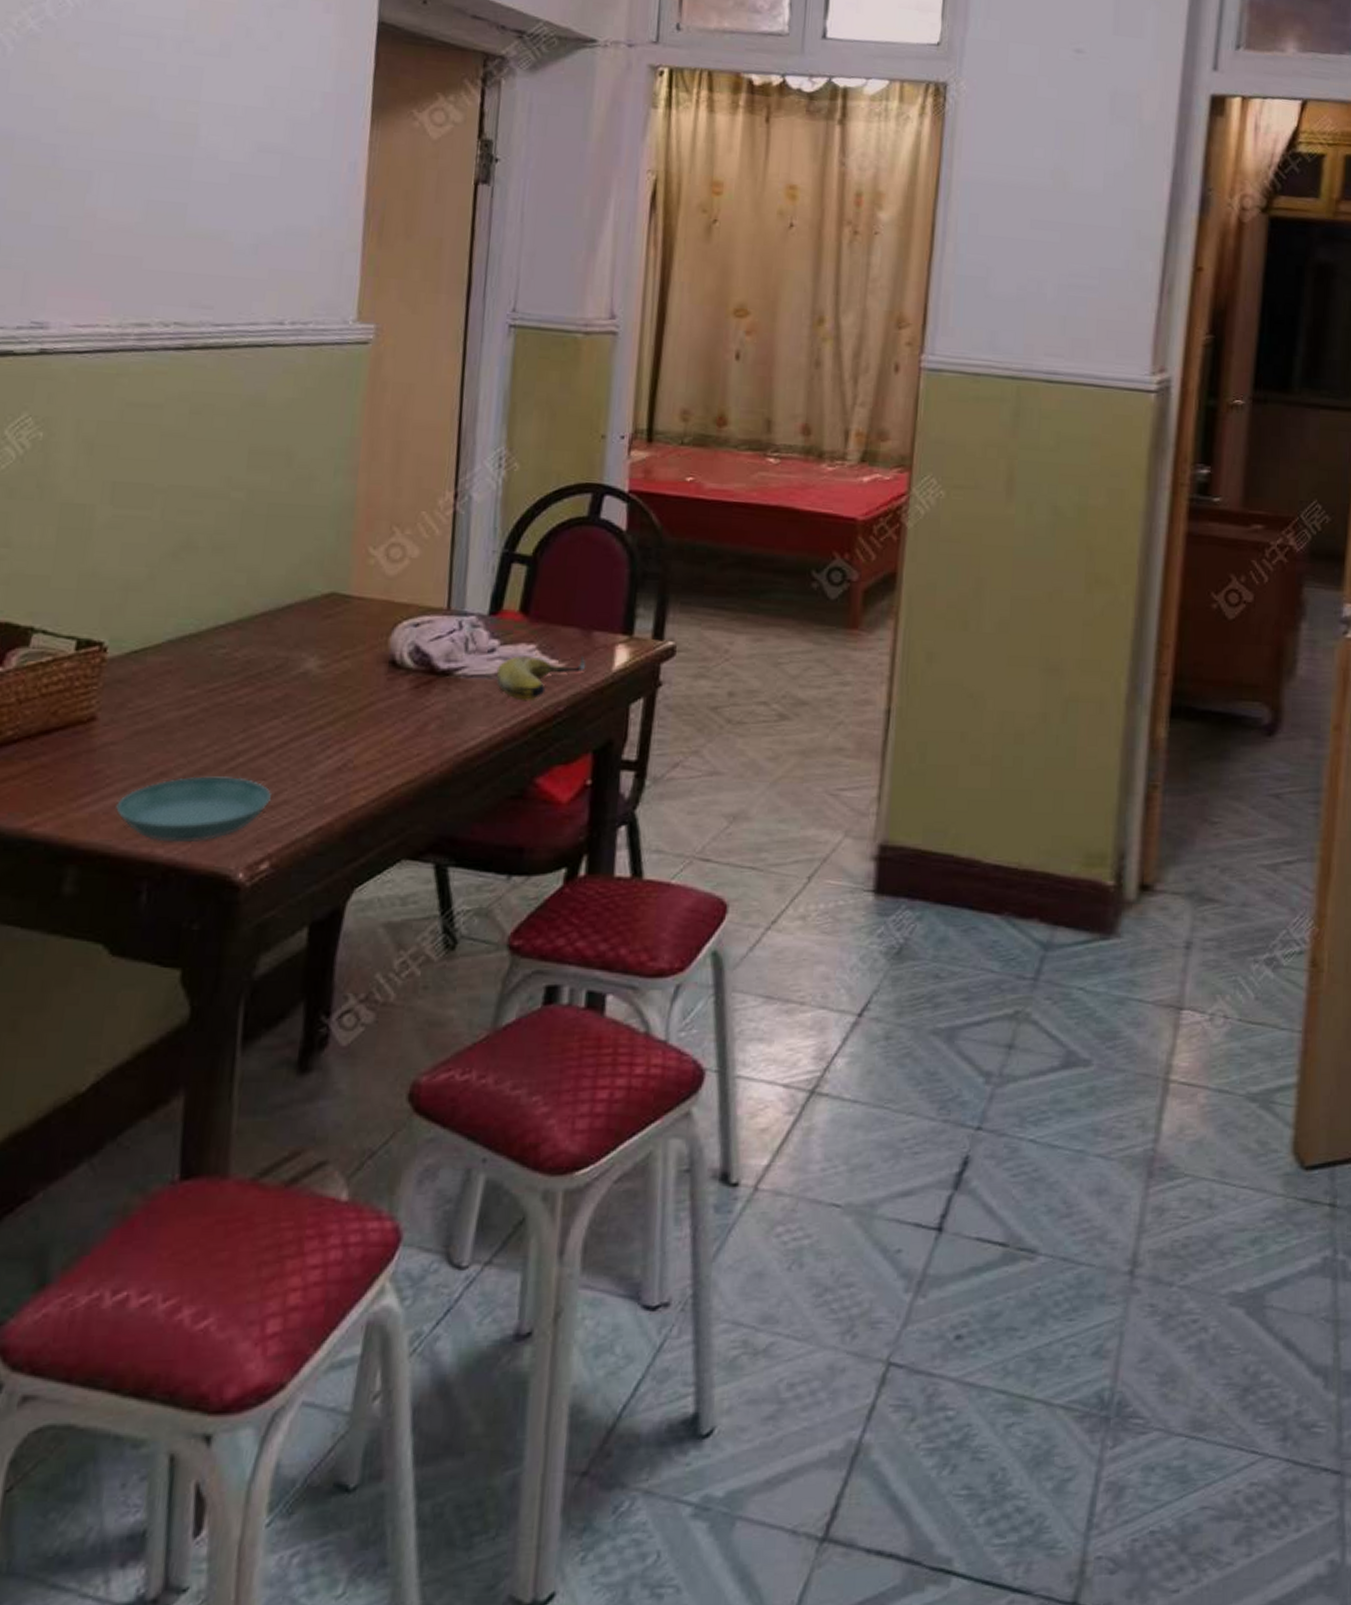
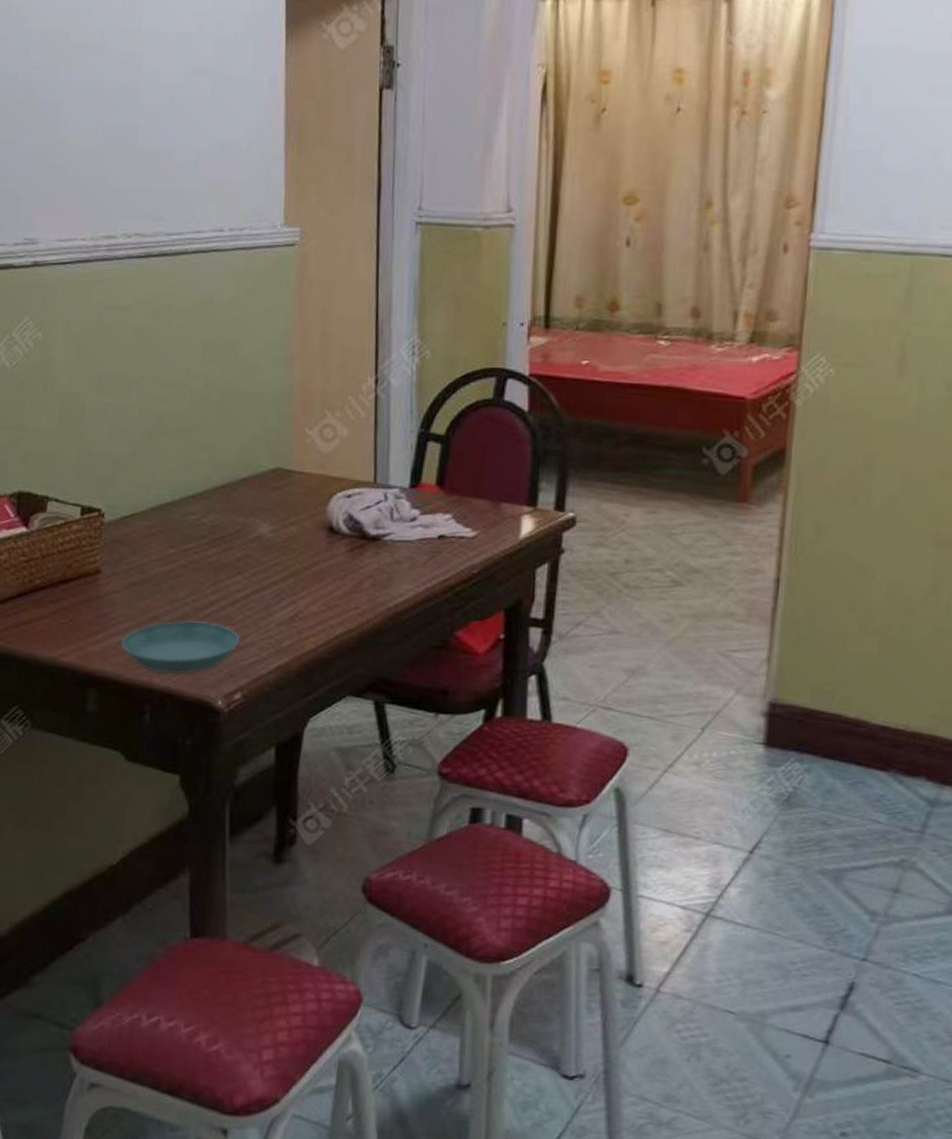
fruit: present [496,655,586,702] -> none [418,524,496,565]

